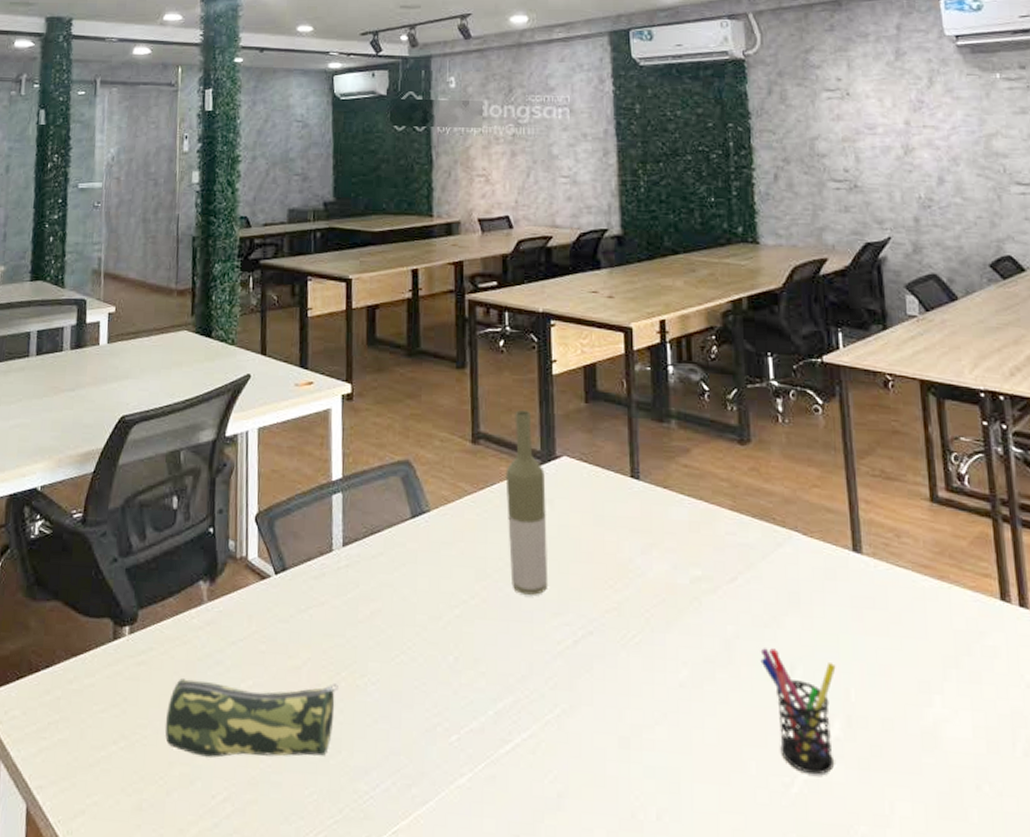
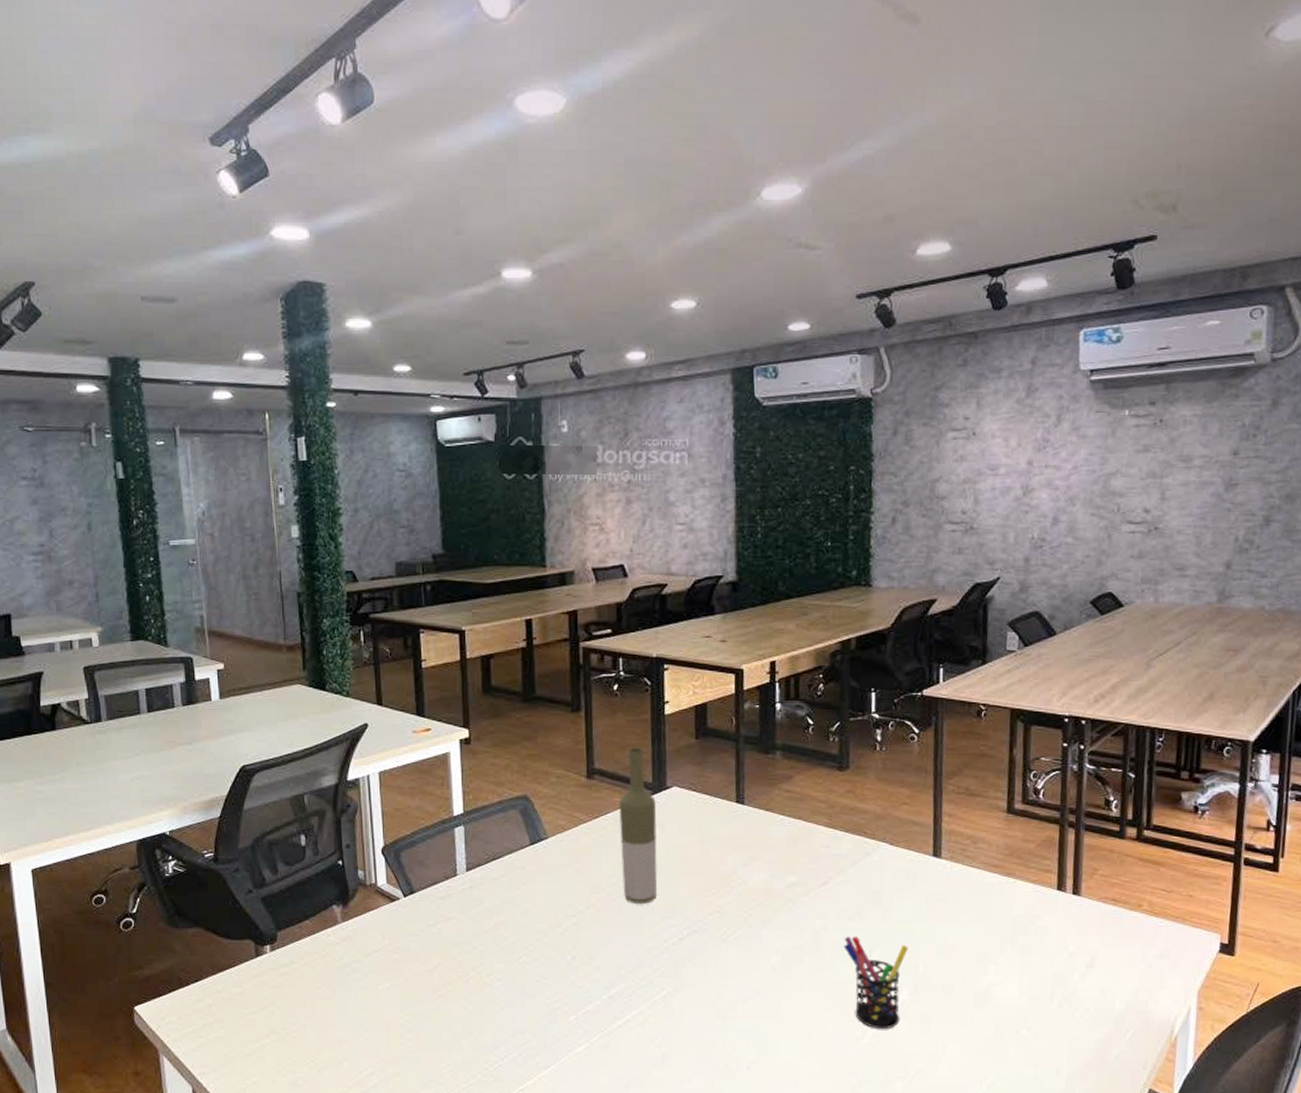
pencil case: present [165,679,338,758] -> none [311,982,468,1043]

